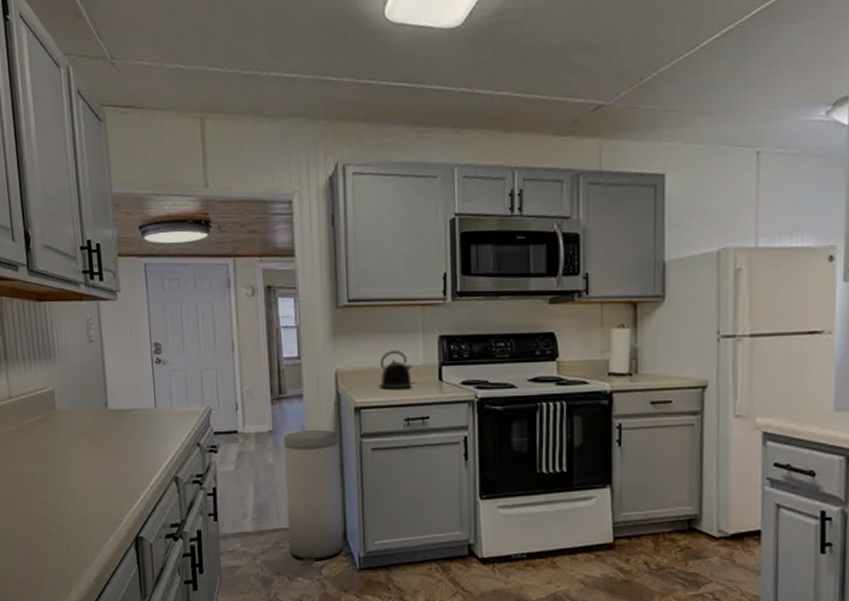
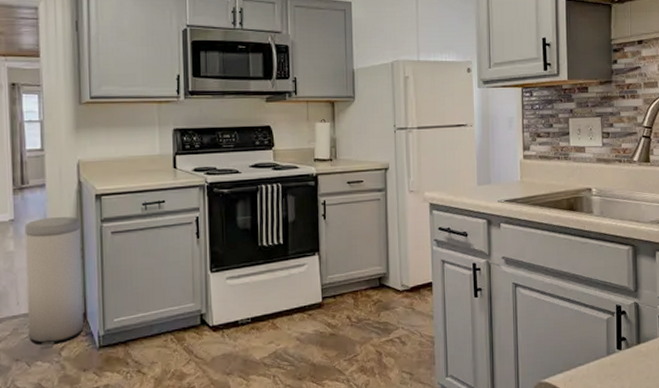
kettle: present [378,350,413,391] -> none [118,142,150,178]

